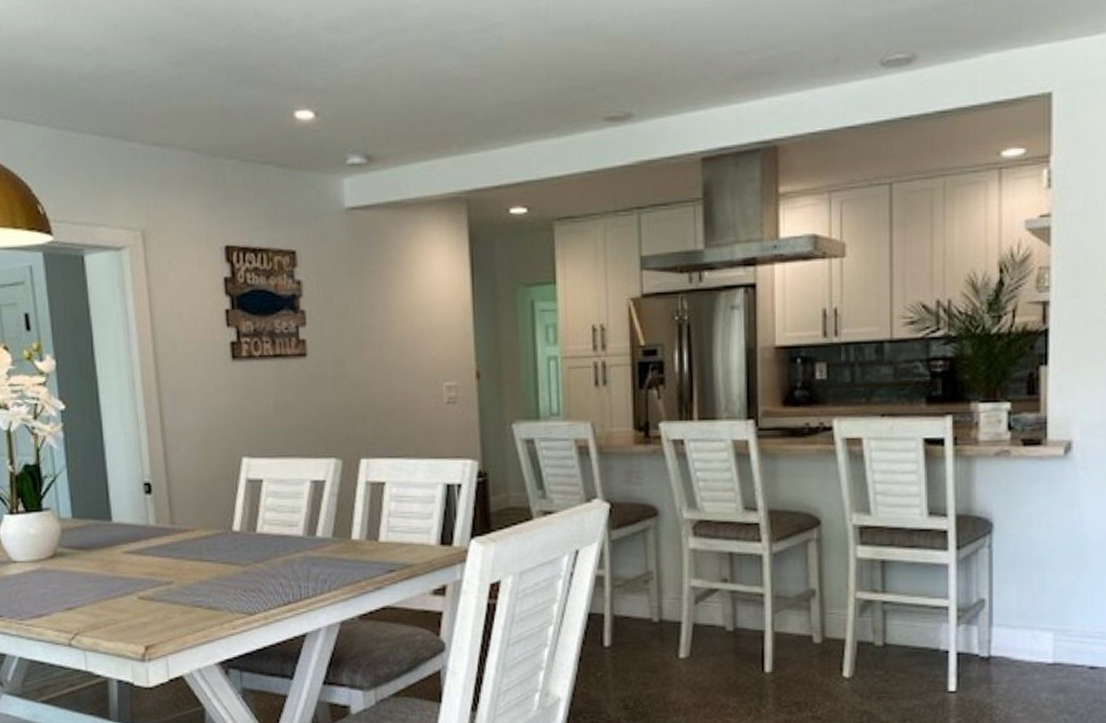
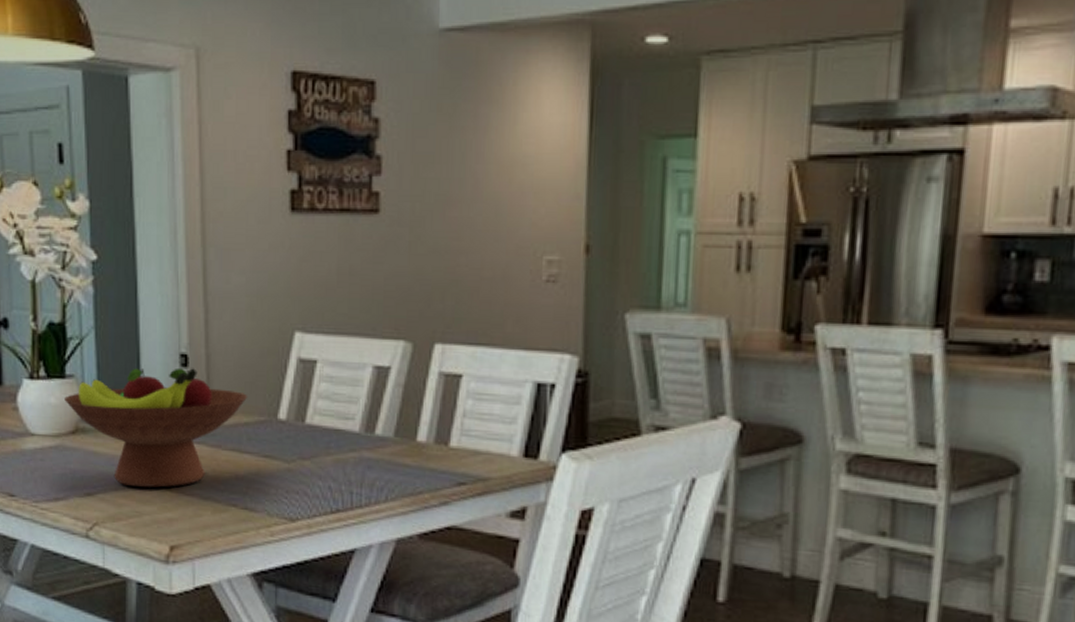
fruit bowl: none [42,494,206,598] -> present [65,367,248,488]

